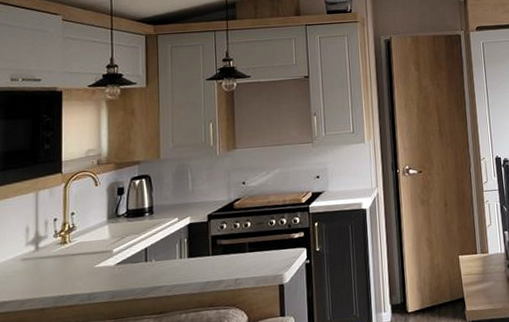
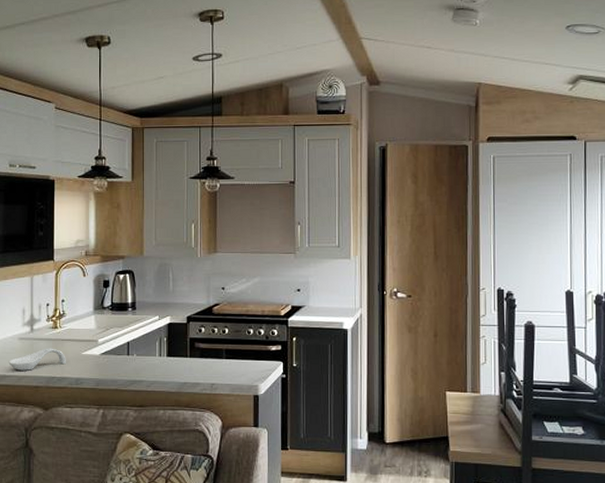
spoon rest: none [9,264,77,294] -> present [8,348,66,371]

